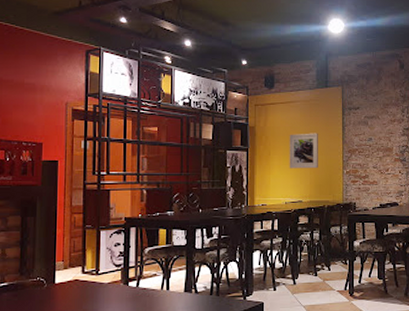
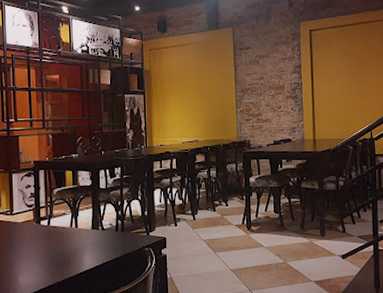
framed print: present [289,133,318,169] -> none [183,74,212,110]

